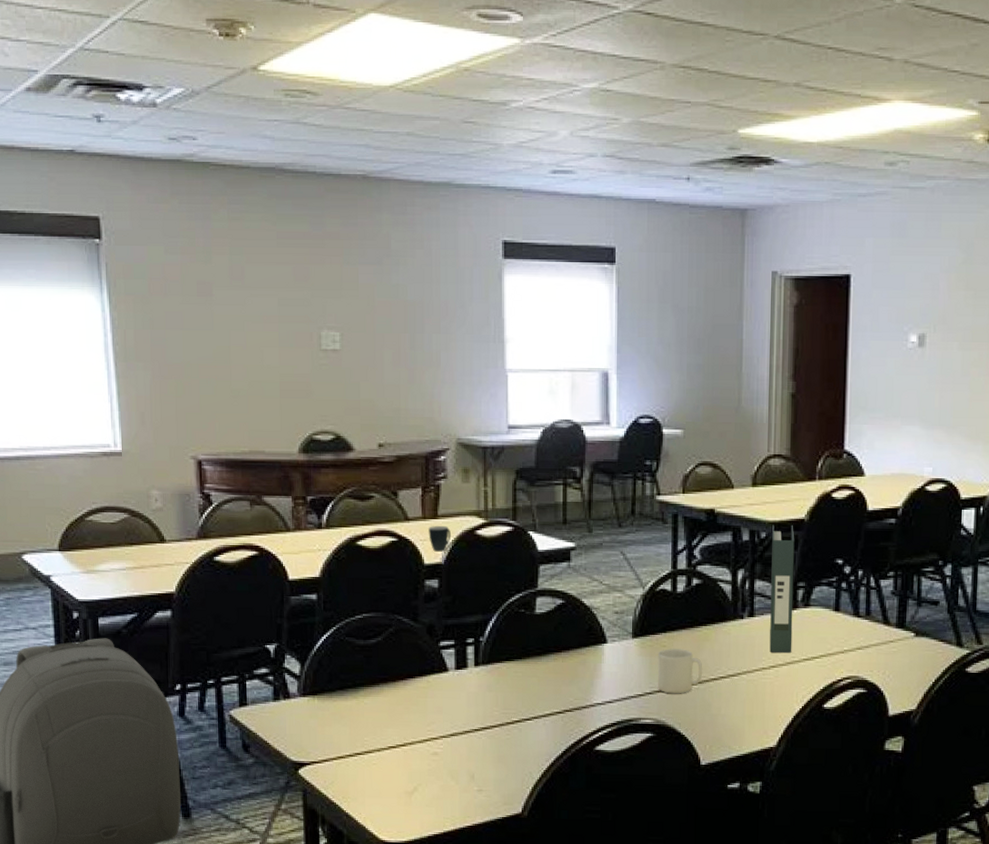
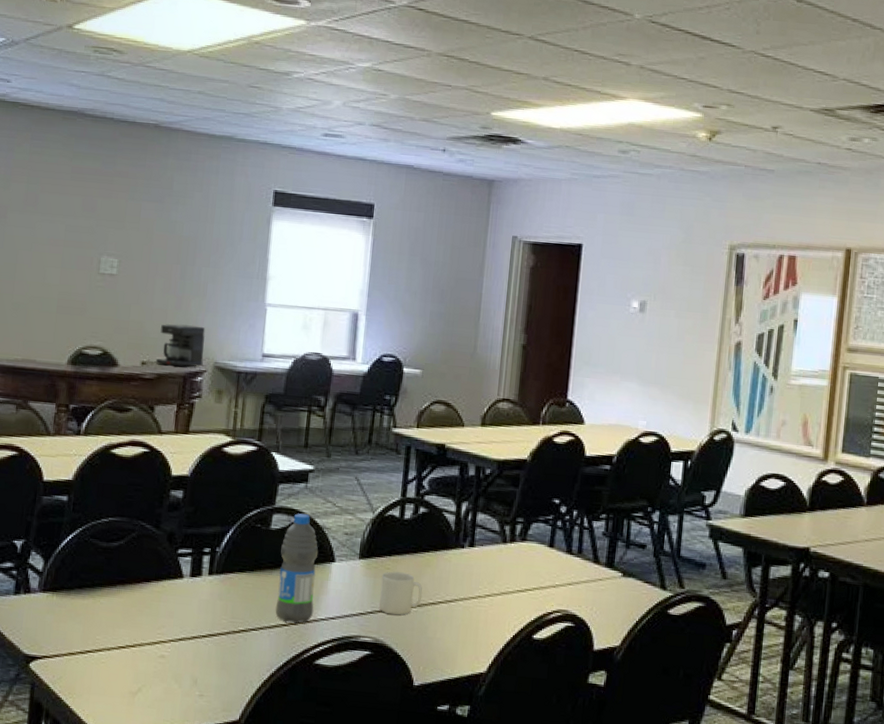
coffee maker: none [393,398,445,448] -> present [155,323,205,368]
mug: present [428,525,451,552] -> none [178,440,200,465]
water bottle: none [547,595,589,709] -> present [275,513,319,623]
binder: present [769,525,795,653] -> none [486,463,517,583]

